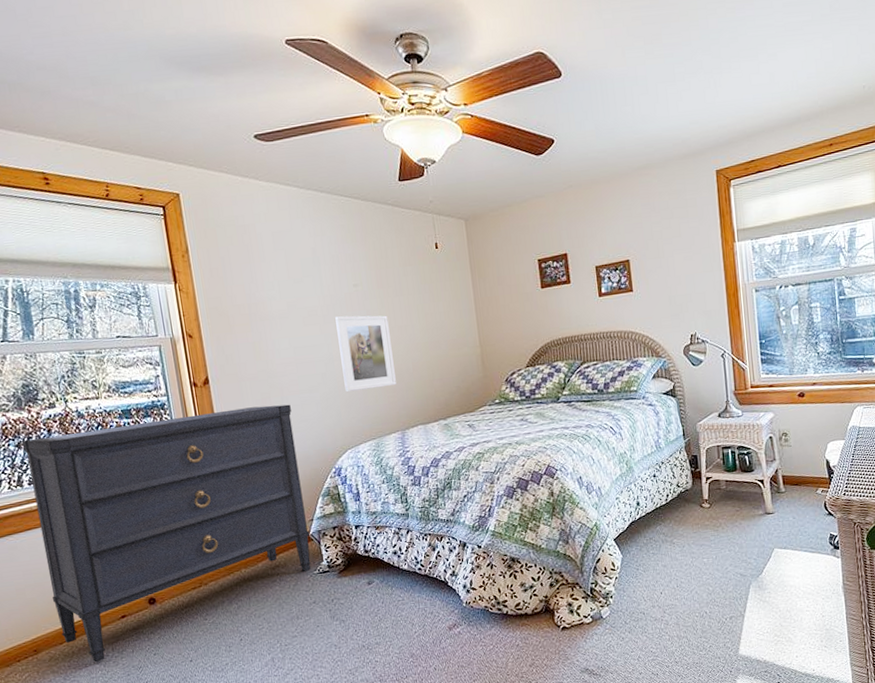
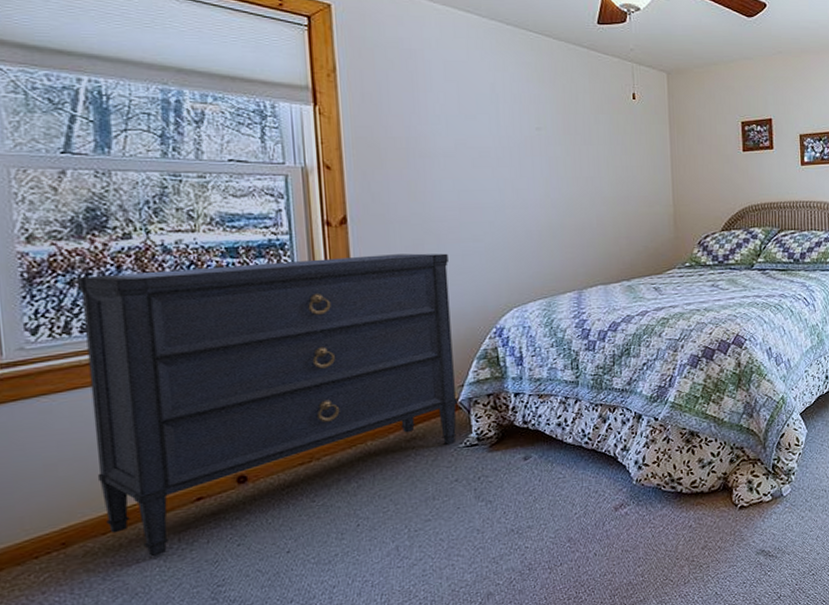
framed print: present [335,315,396,393] -> none [511,159,577,245]

